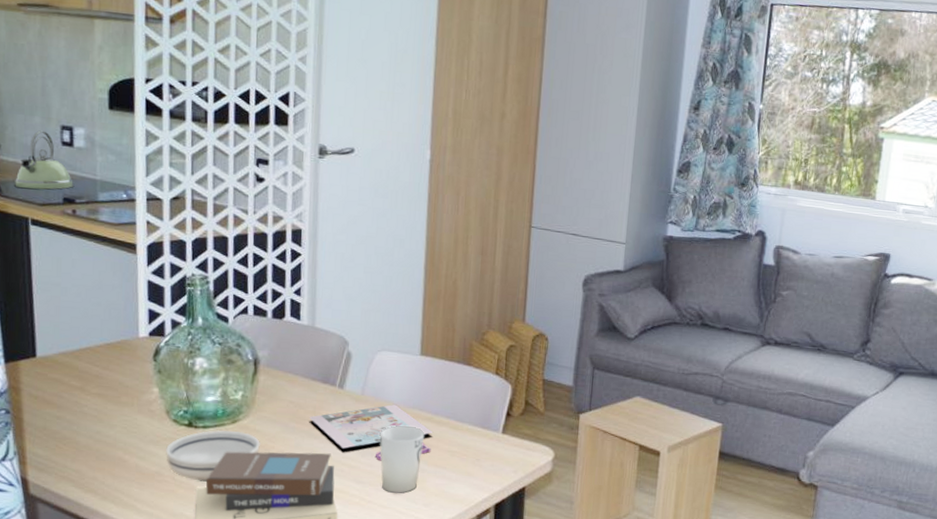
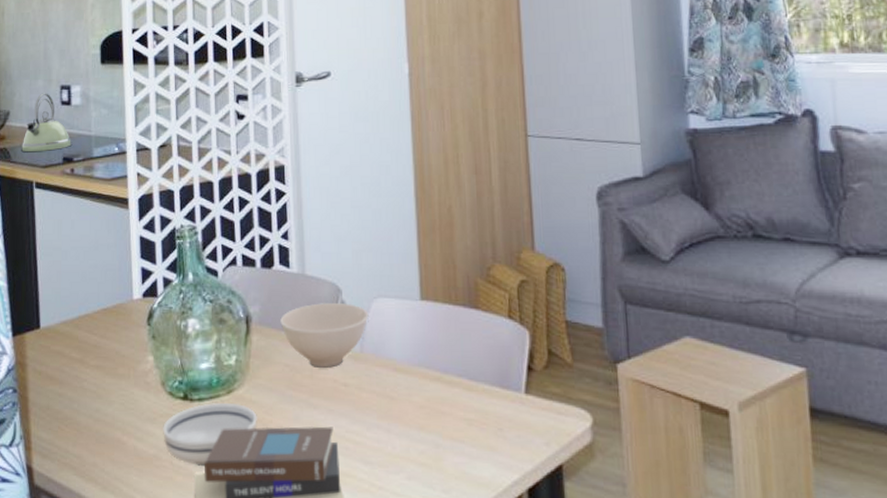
bowl: none [288,352,372,407] -> present [280,303,369,369]
magazine: present [309,404,434,461] -> none [307,363,445,435]
cup: present [379,425,424,494] -> none [384,388,435,477]

